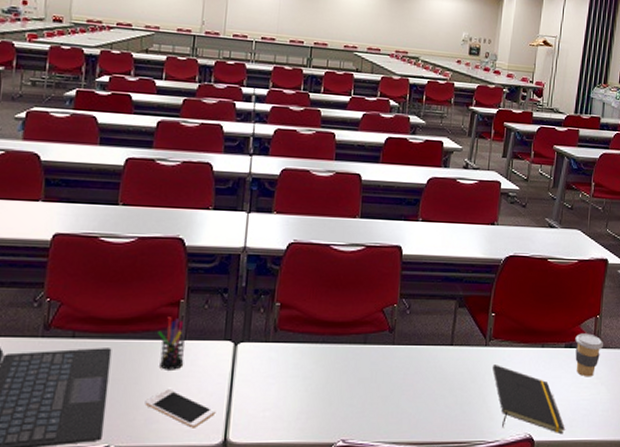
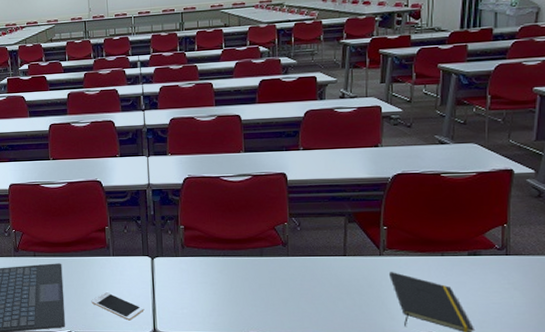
pen holder: present [158,317,186,370] -> none [92,240,115,279]
coffee cup: present [575,333,604,377] -> none [479,242,515,283]

